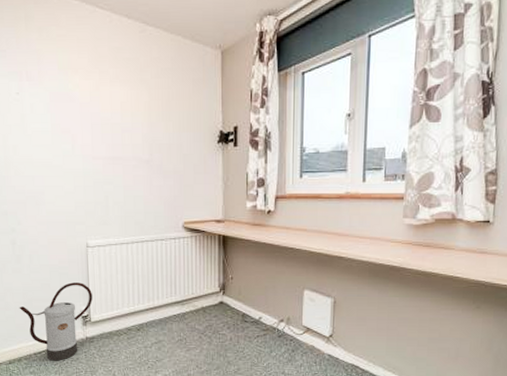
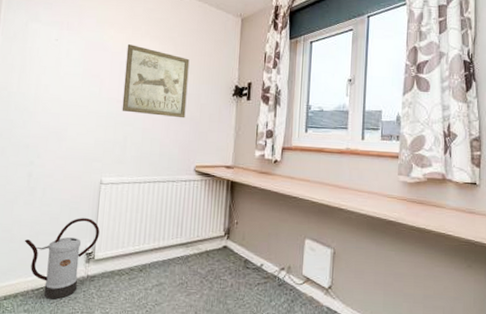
wall art: none [96,91,168,172] -> present [122,43,190,118]

